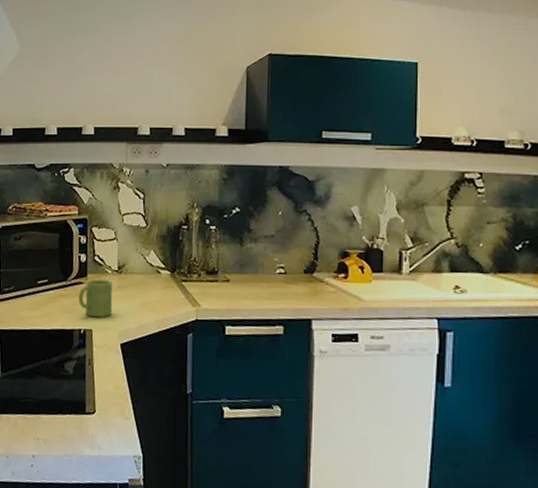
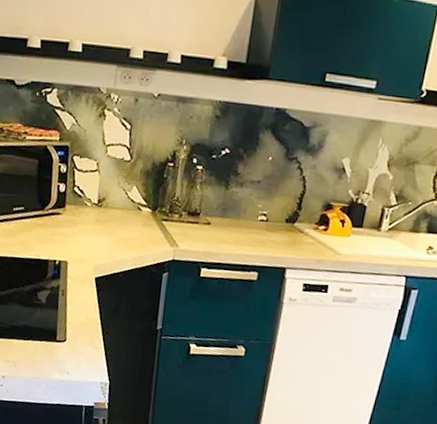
mug: present [78,280,113,318] -> none [54,211,91,250]

